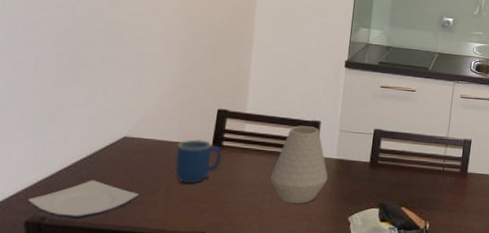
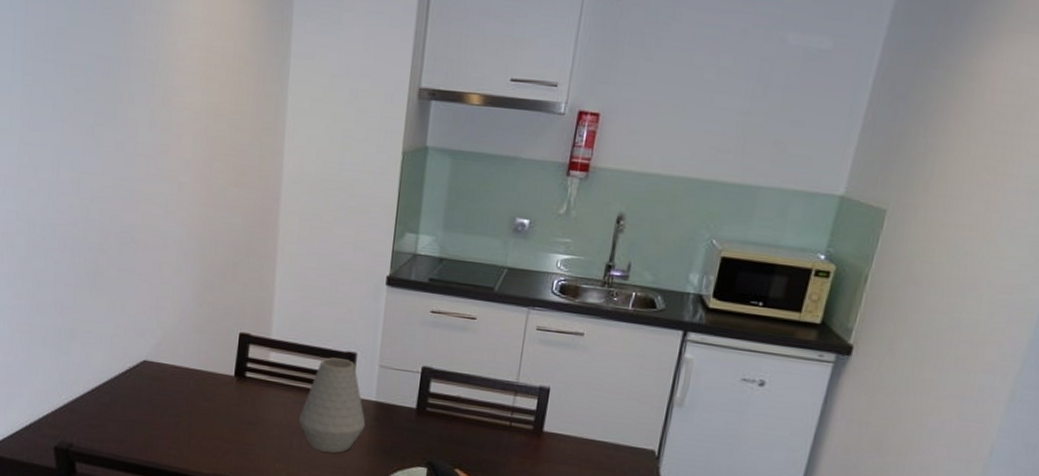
plate: present [28,180,140,219] -> none [56,407,161,449]
mug: present [175,139,222,184] -> none [197,367,245,420]

